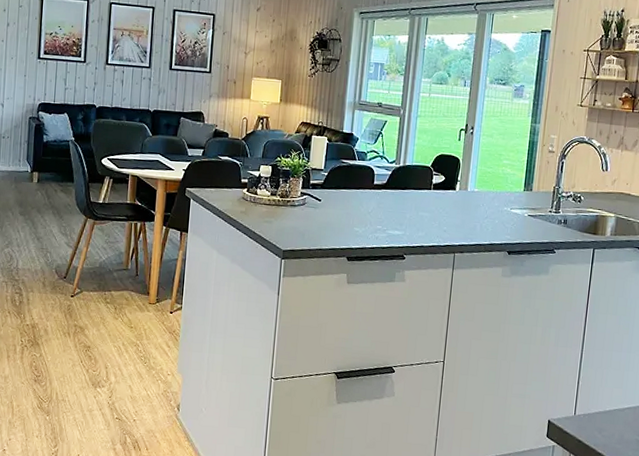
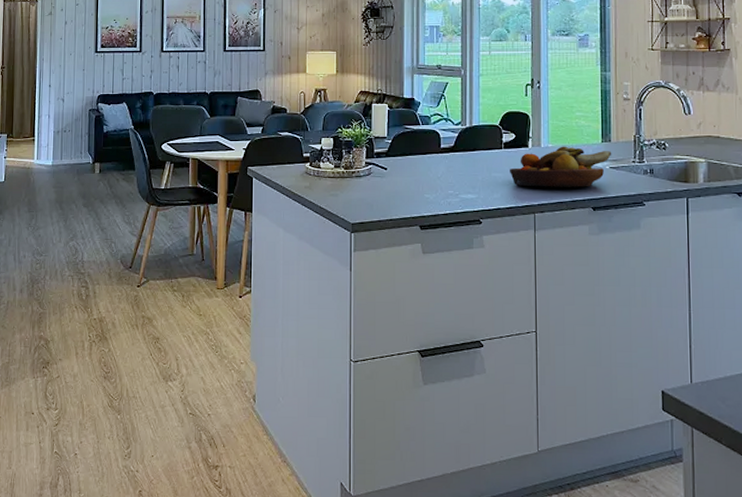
fruit bowl: none [436,191,532,232] -> present [510,146,612,187]

